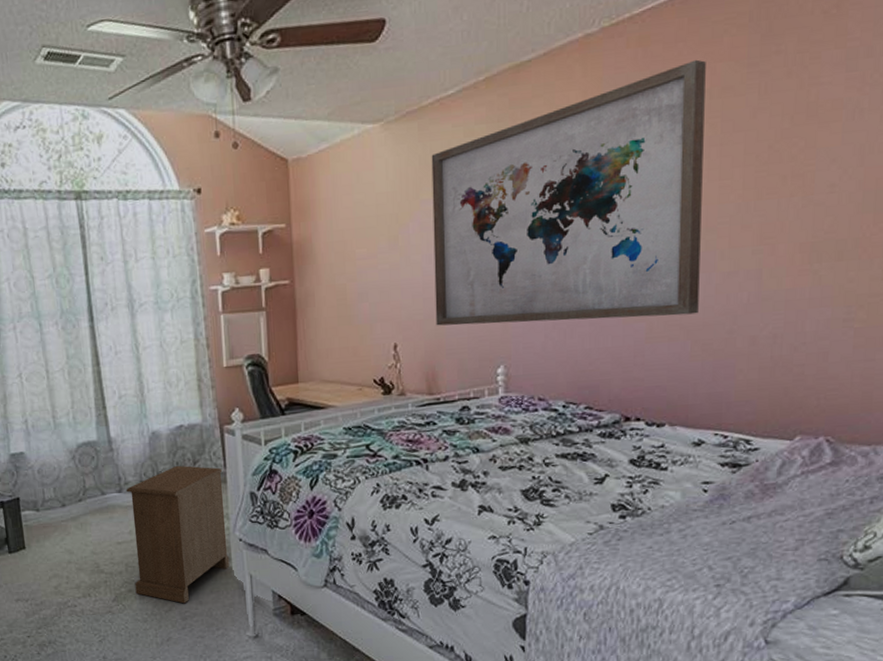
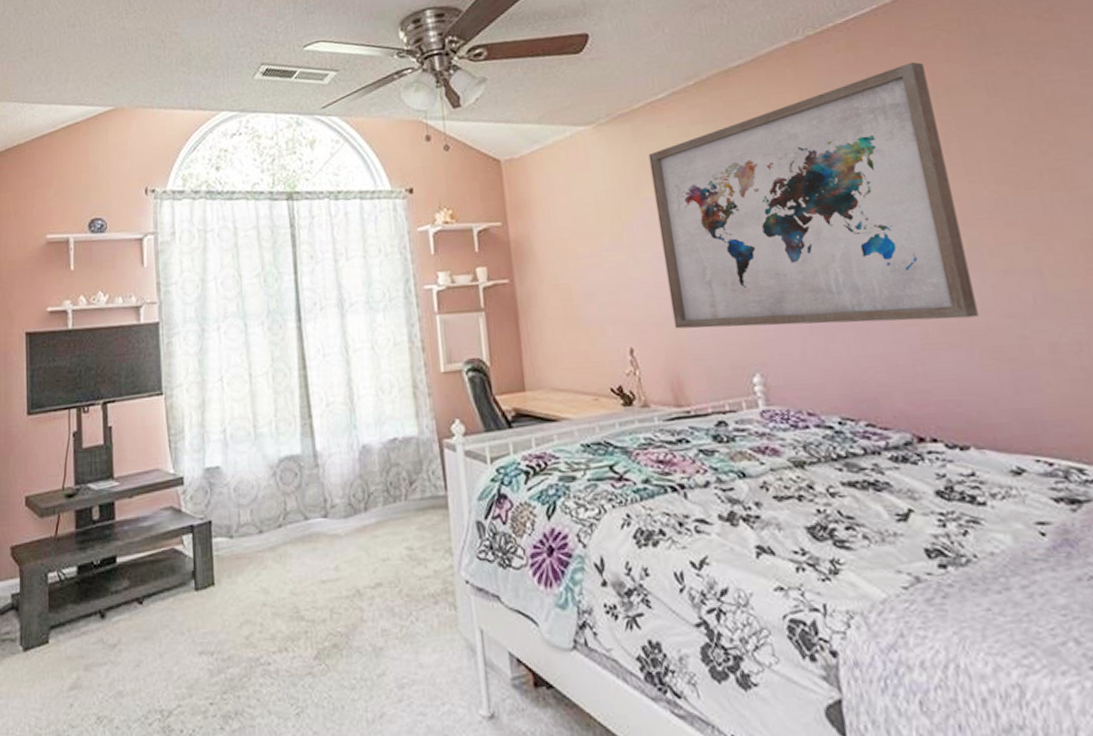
nightstand: present [126,465,230,604] -> none [332,485,455,666]

